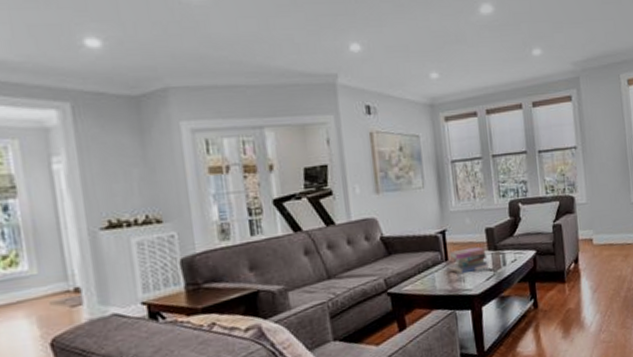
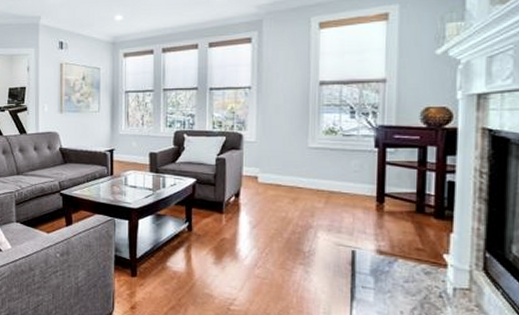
books: present [449,246,489,274] -> none [113,167,149,189]

